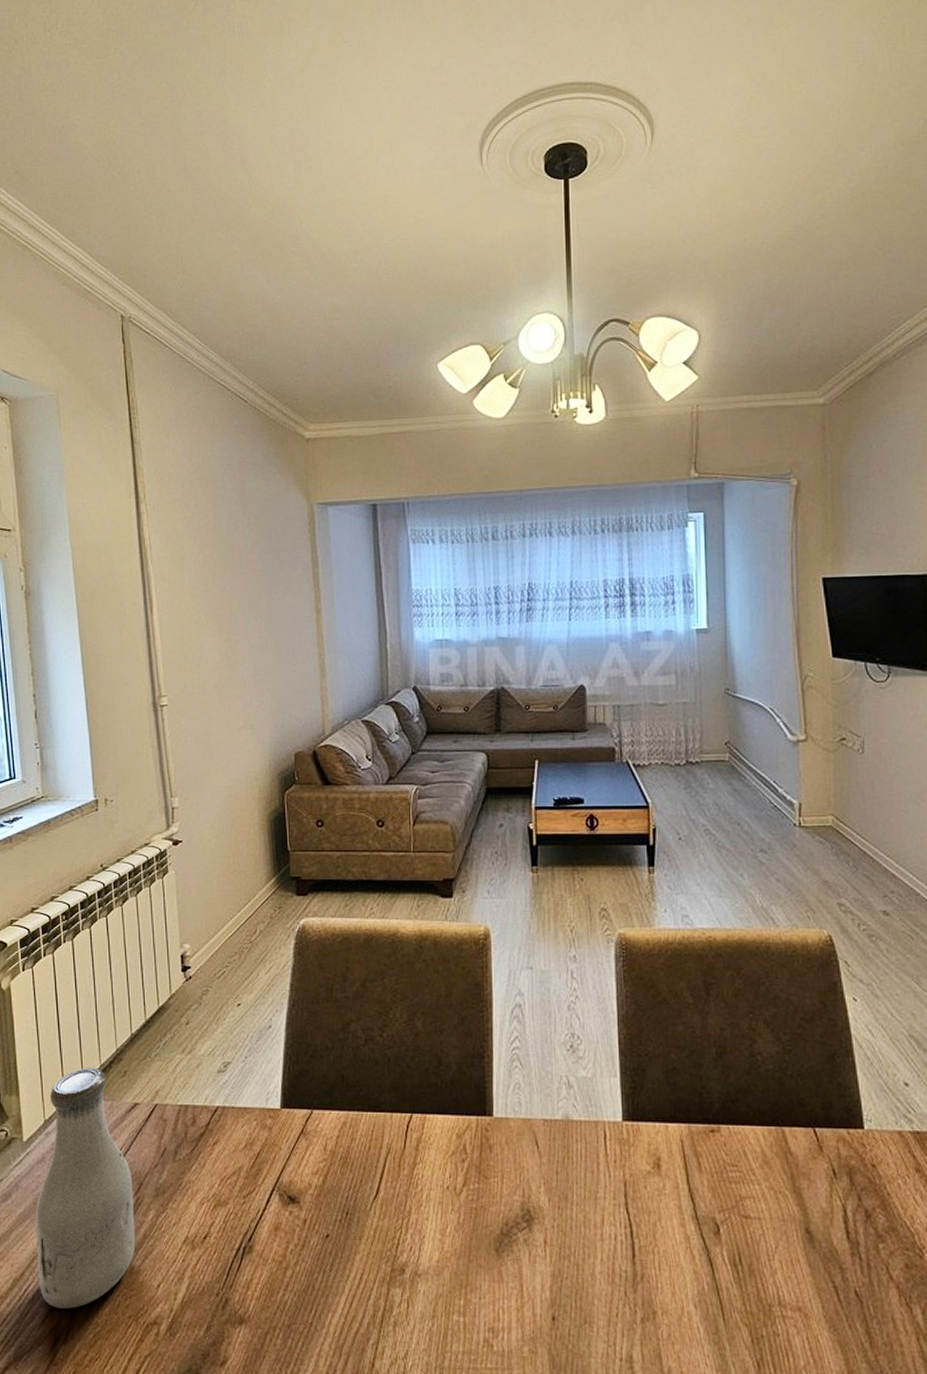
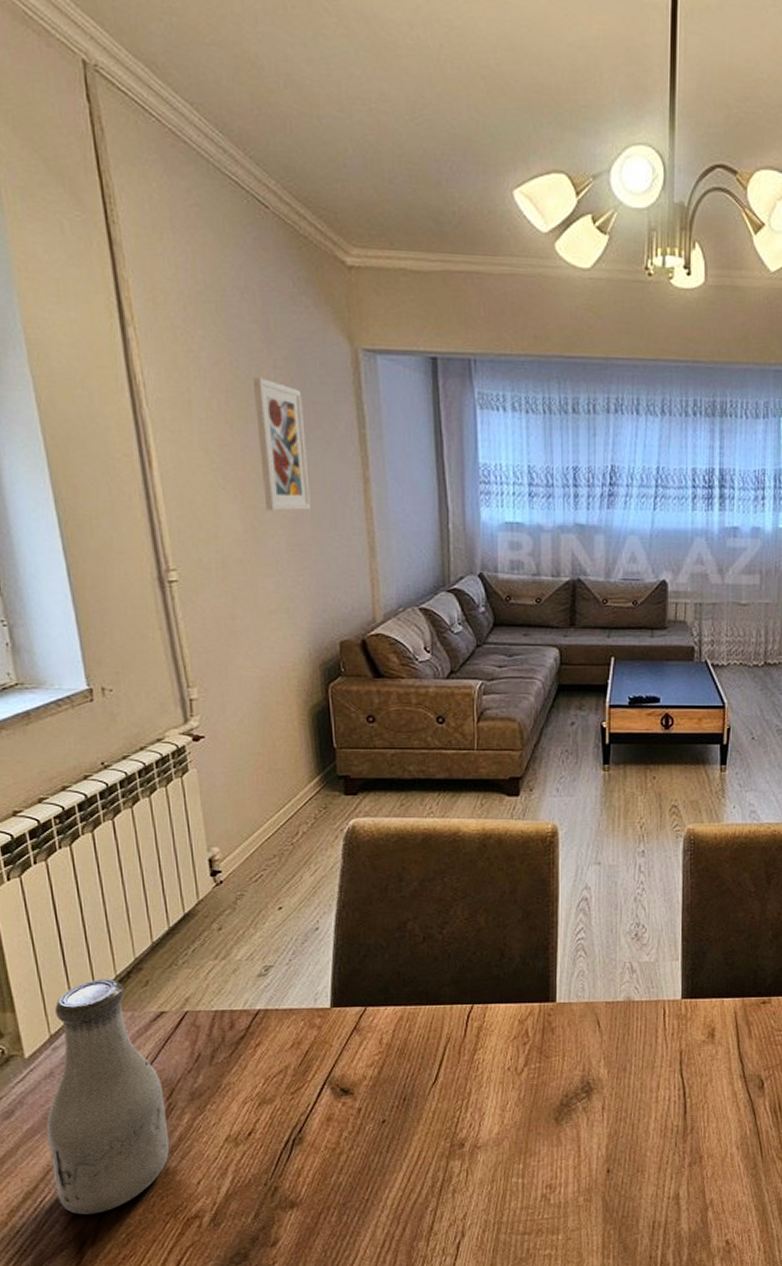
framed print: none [231,533,273,642] -> present [252,377,311,511]

